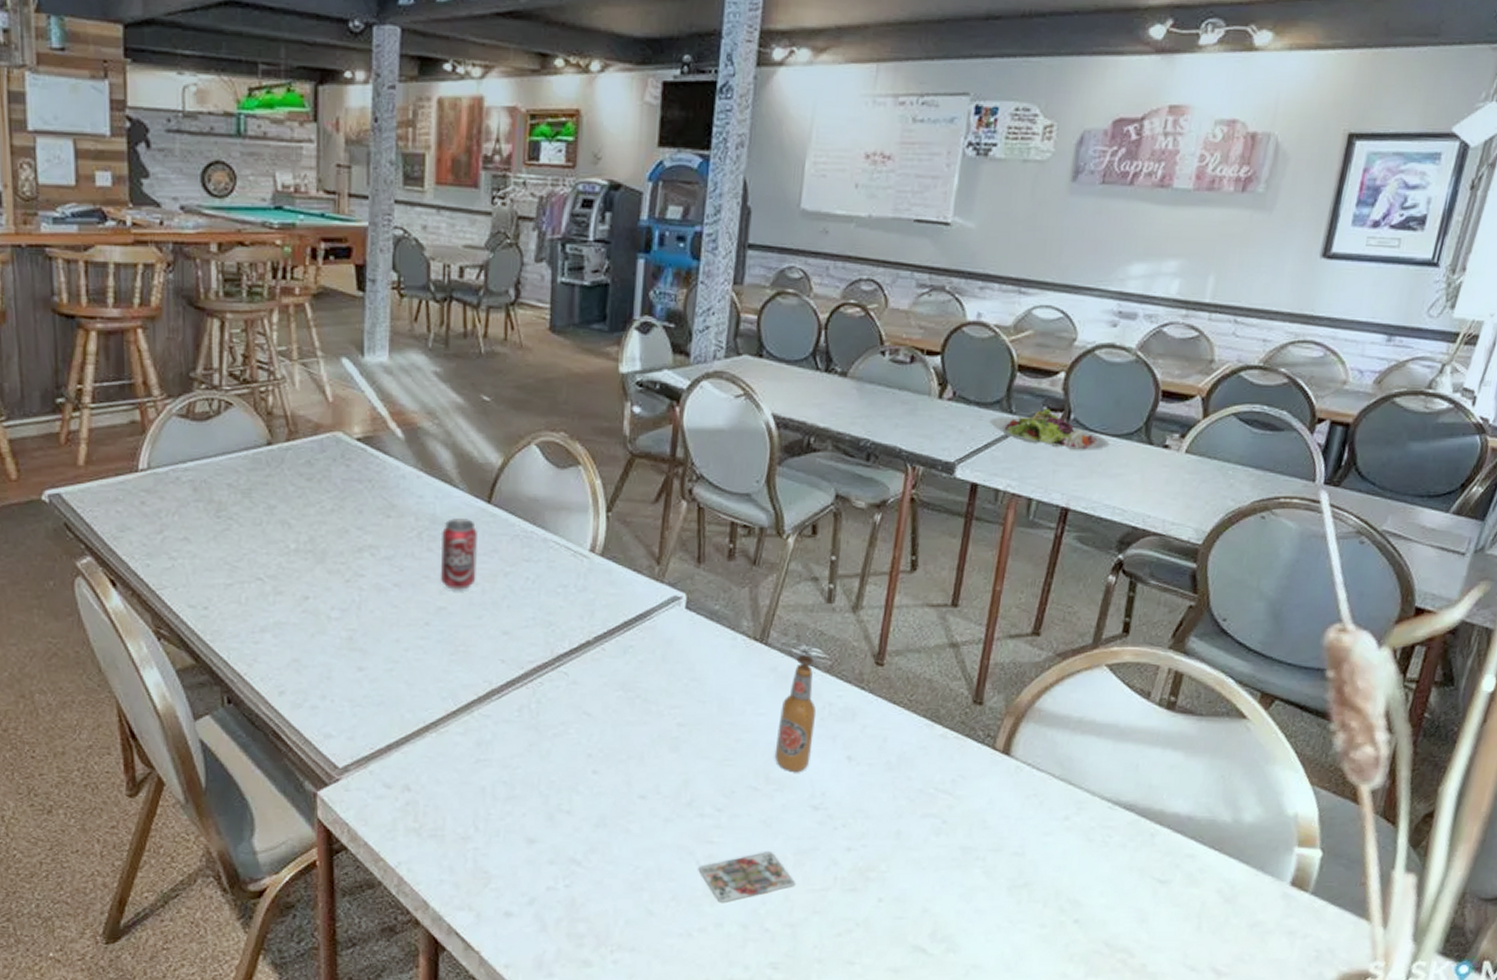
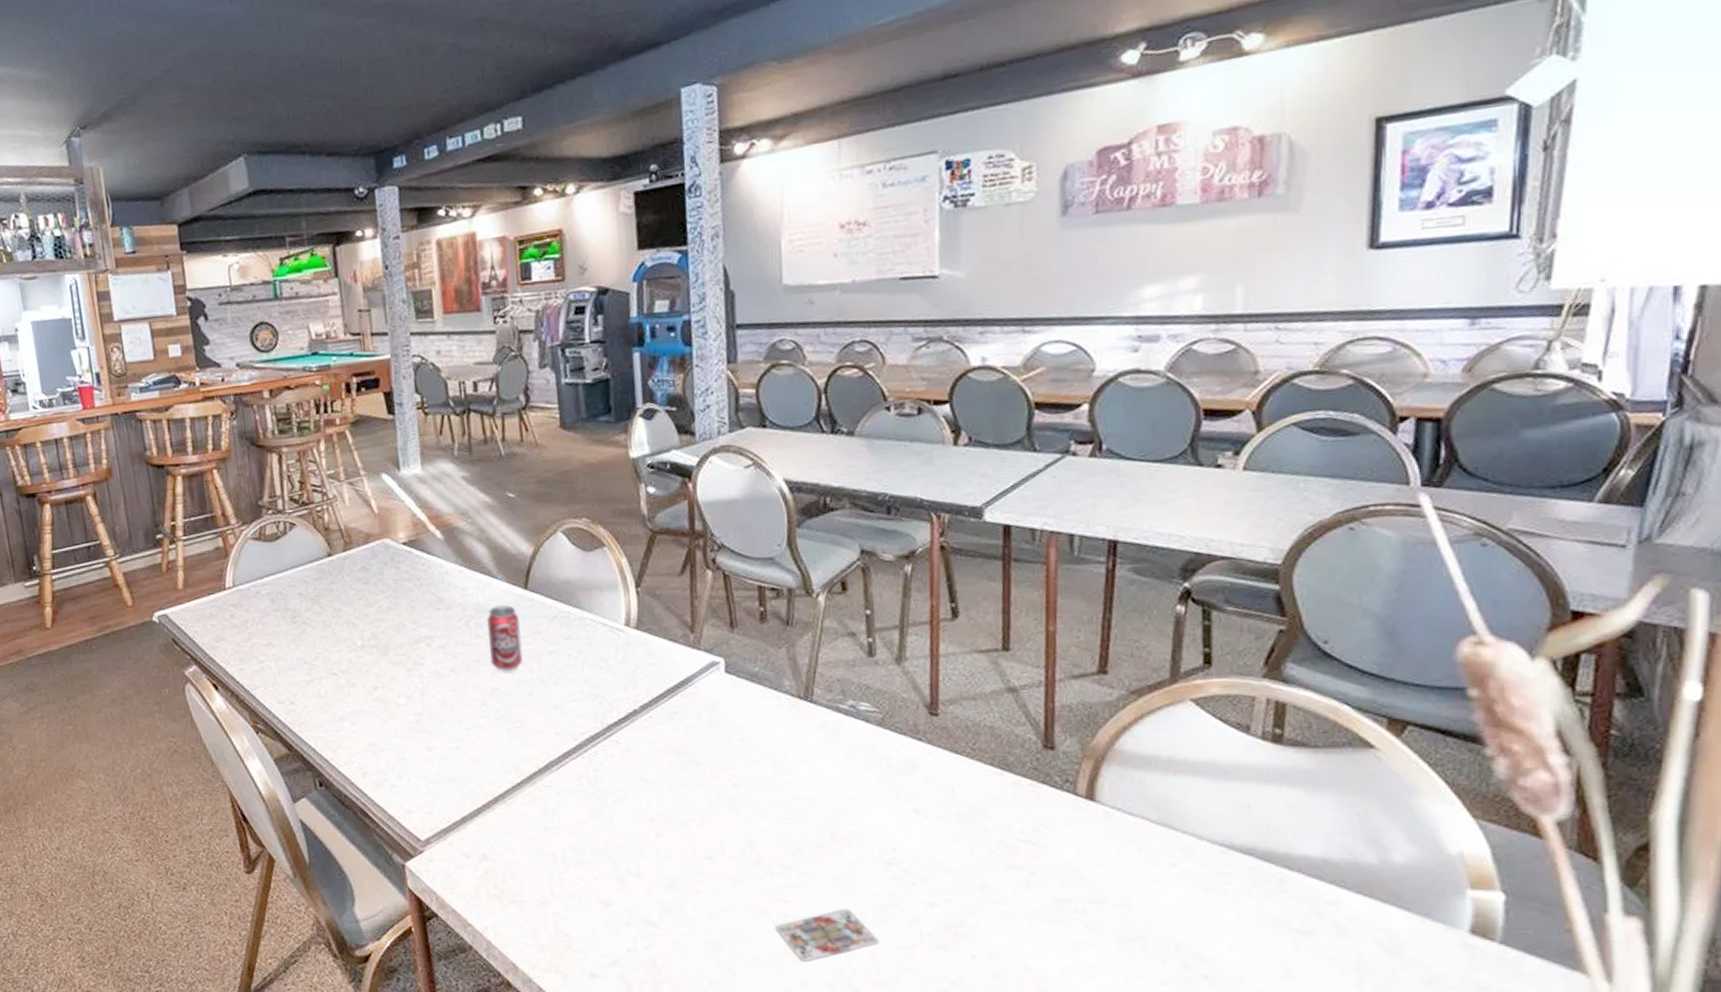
beer bottle: present [774,655,817,771] -> none [836,710,875,827]
salad plate: present [990,409,1110,450] -> none [1013,442,1153,481]

